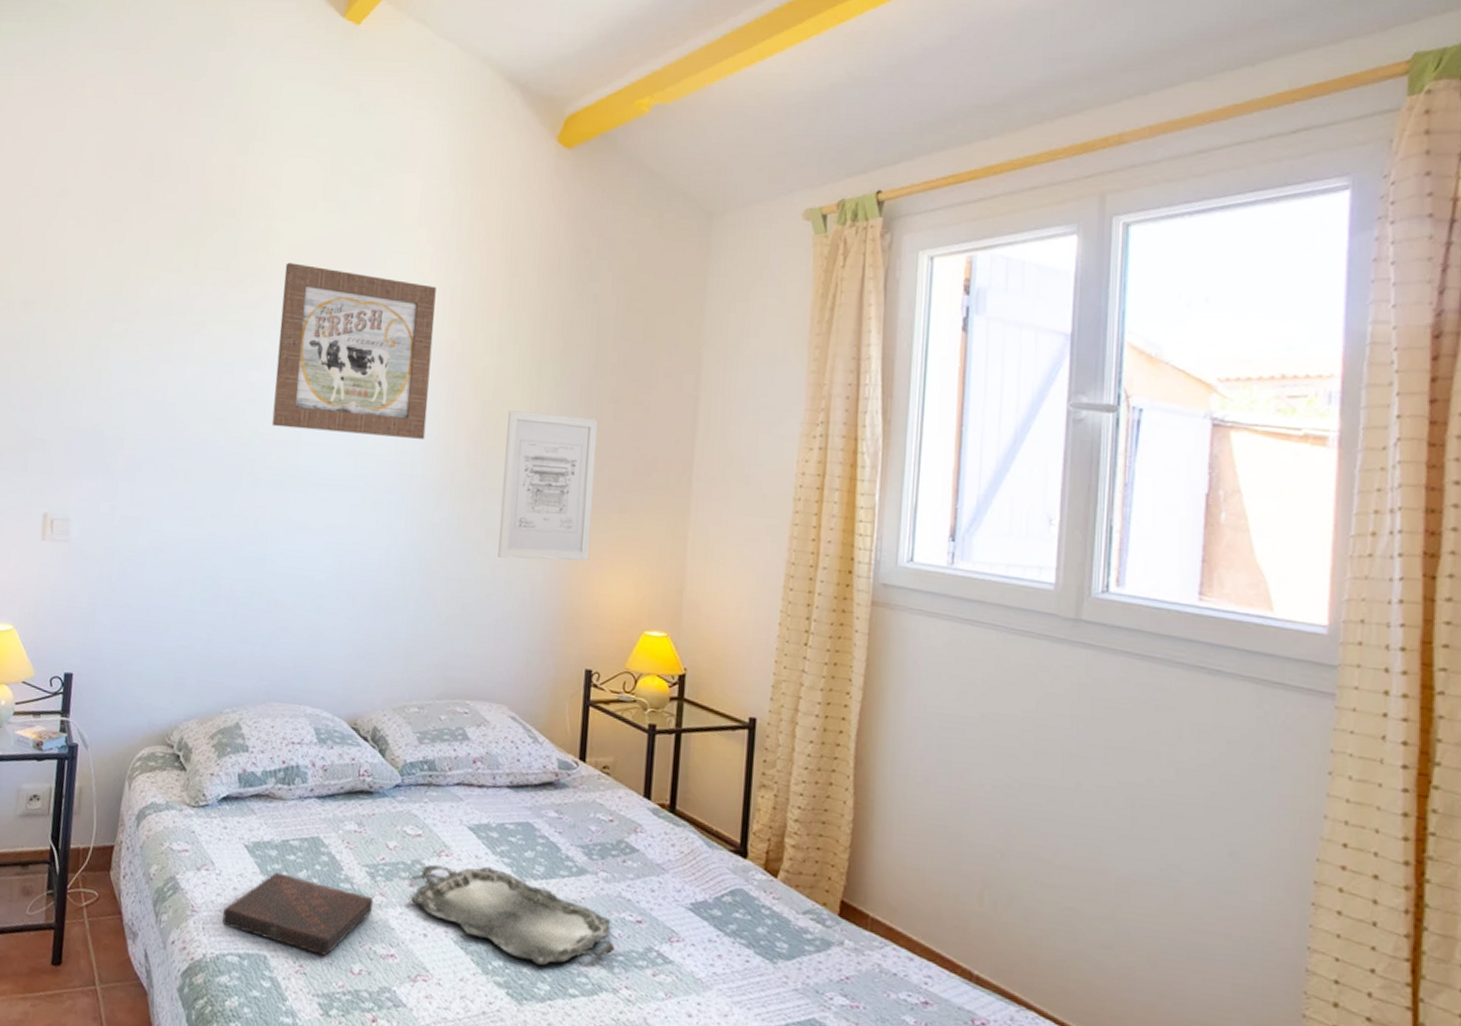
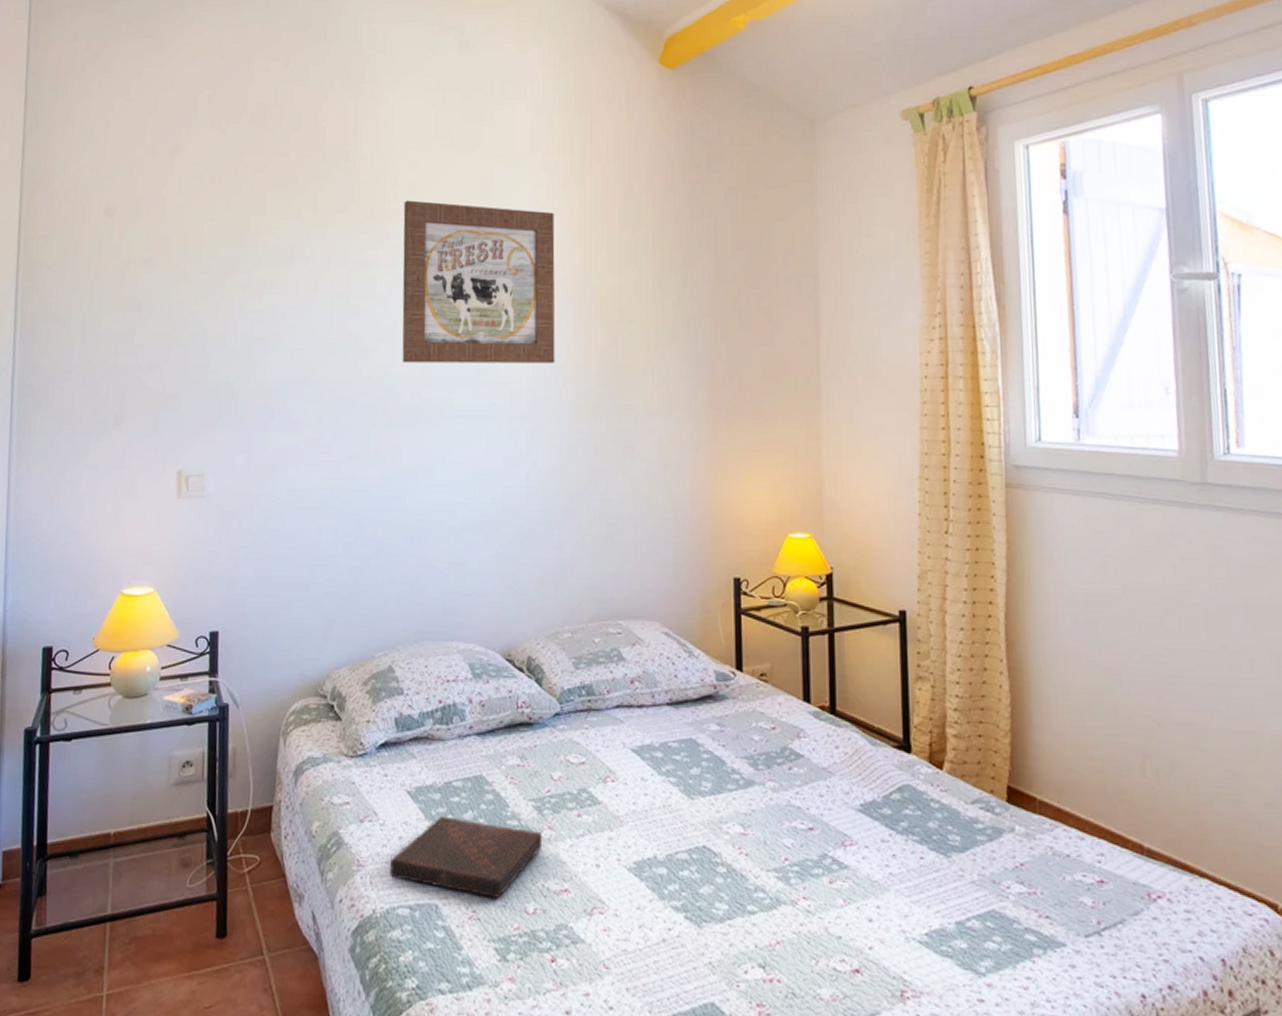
serving tray: present [411,864,614,966] -> none [581,789,788,884]
wall art: present [498,410,598,561] -> none [634,327,727,474]

